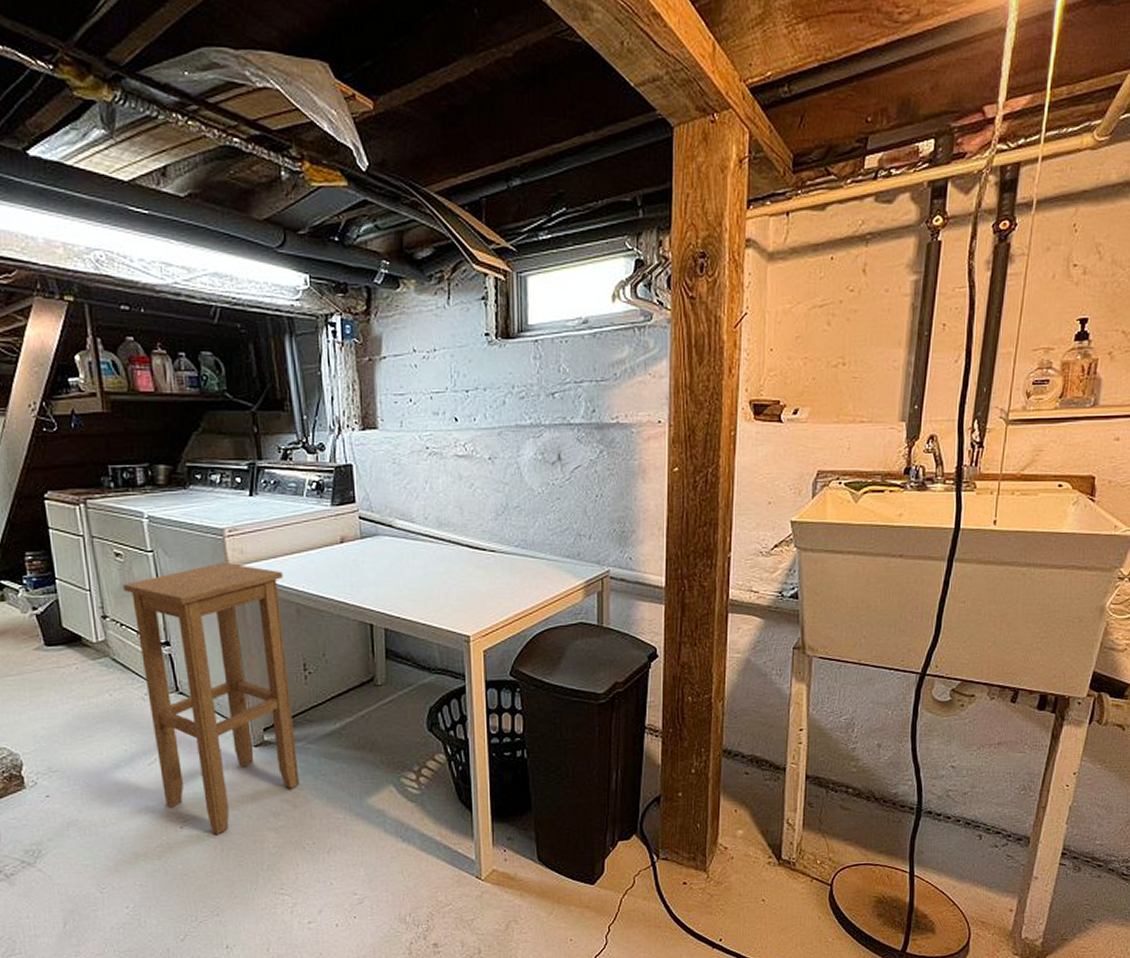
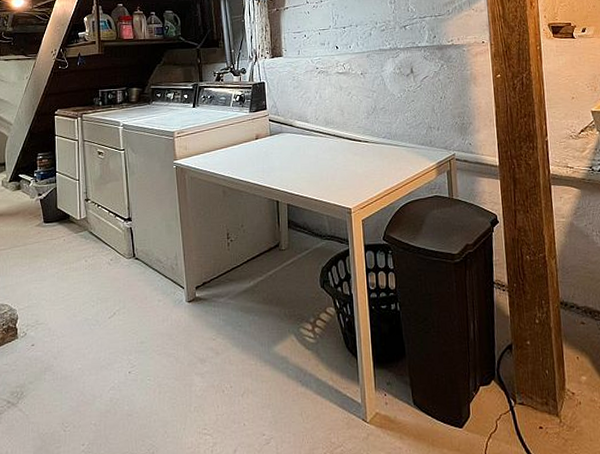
stool: present [123,563,299,834] -> none [102,157,221,378]

